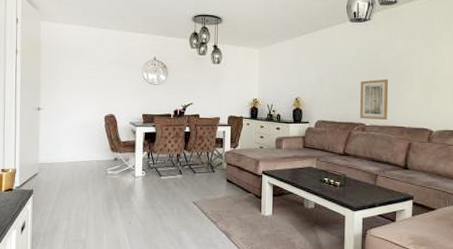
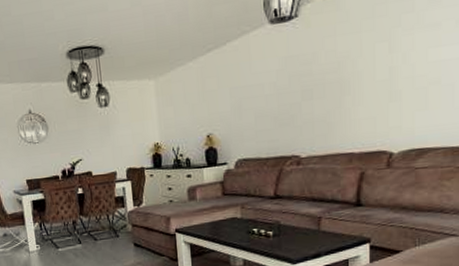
wall art: present [360,79,389,121] -> none [289,93,330,150]

